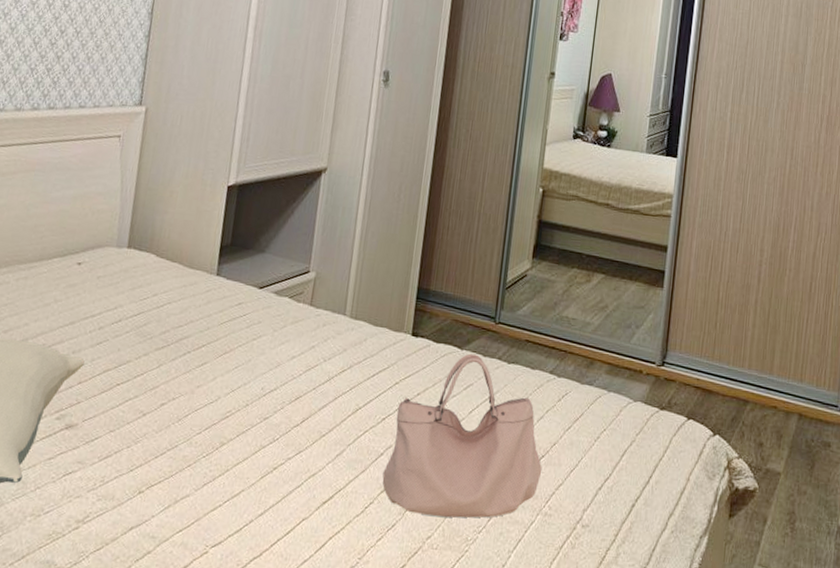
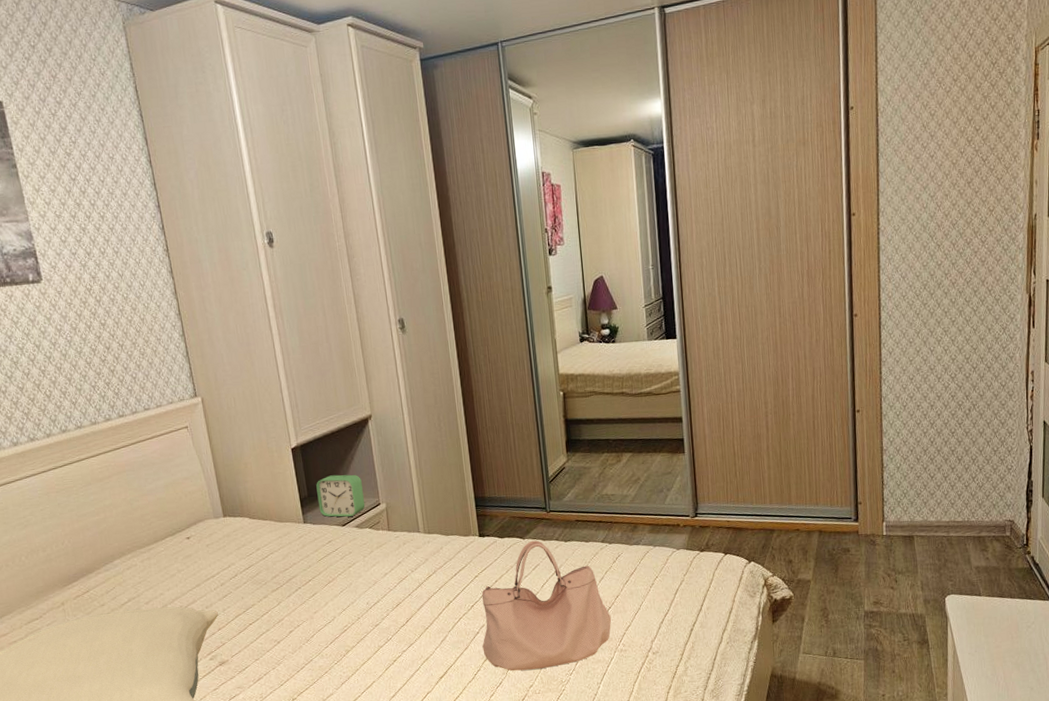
alarm clock: none [238,226,296,279] -> present [316,474,365,517]

